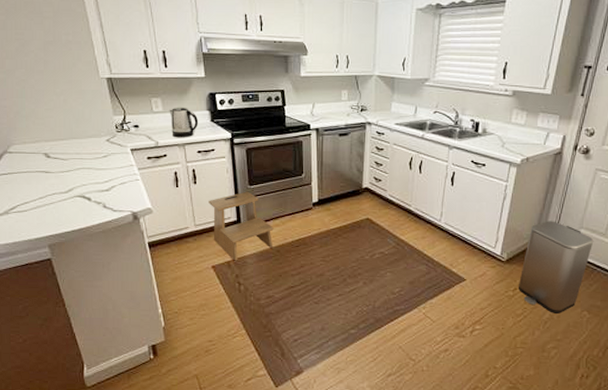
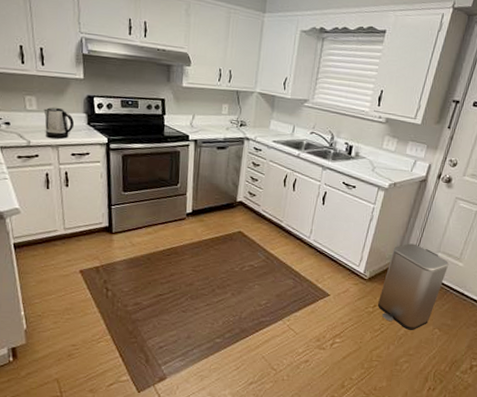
step stool: present [208,191,274,261] -> none [80,197,146,267]

